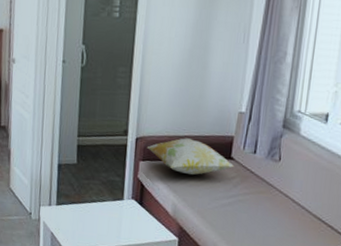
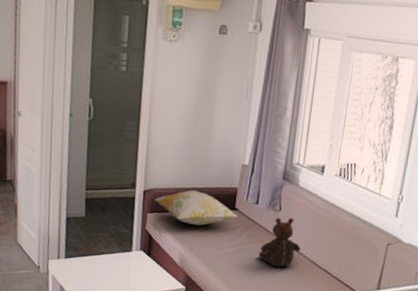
teddy bear: none [256,168,302,222] -> present [258,217,301,268]

